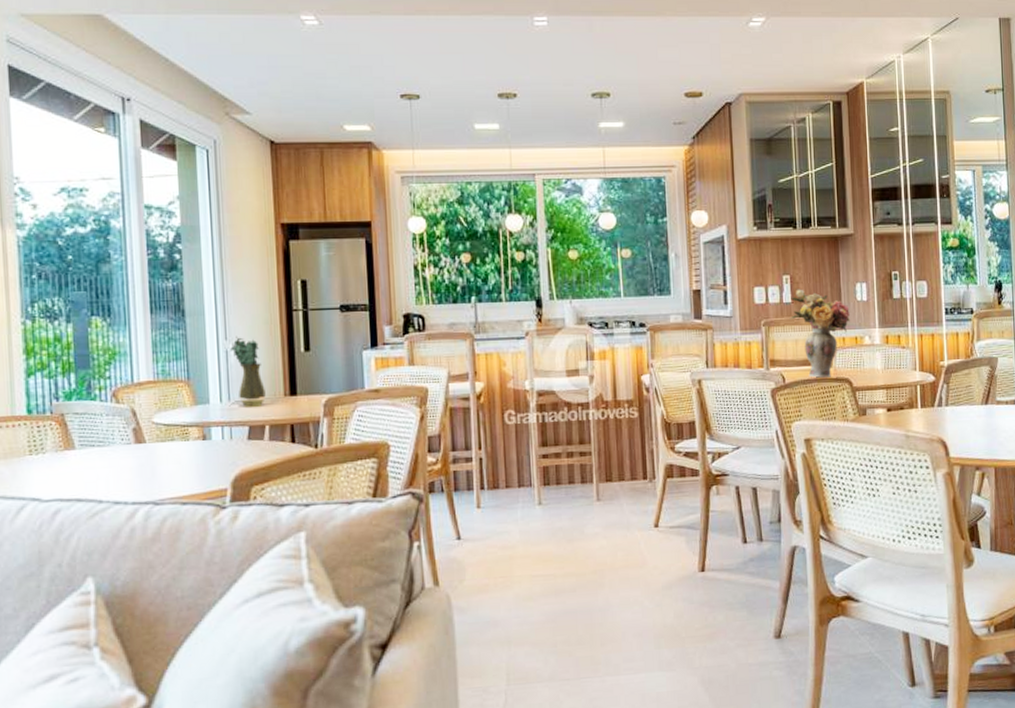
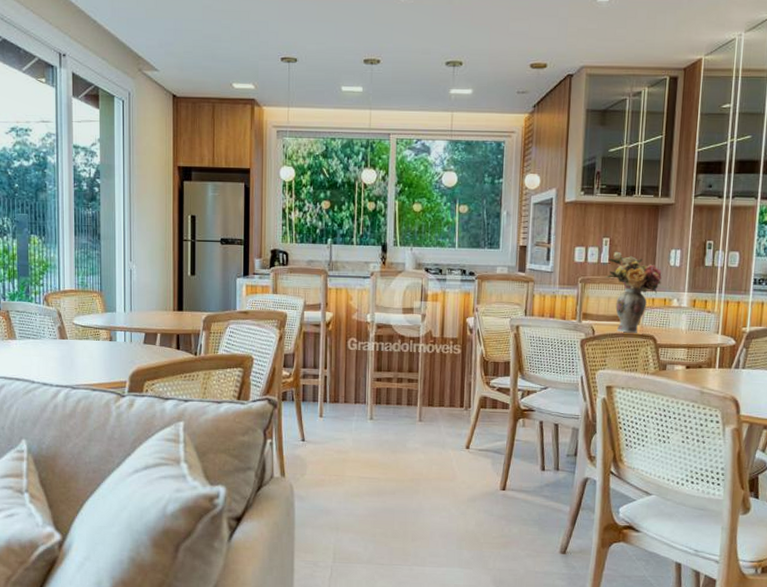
vase: present [230,336,266,409] -> none [134,258,159,319]

